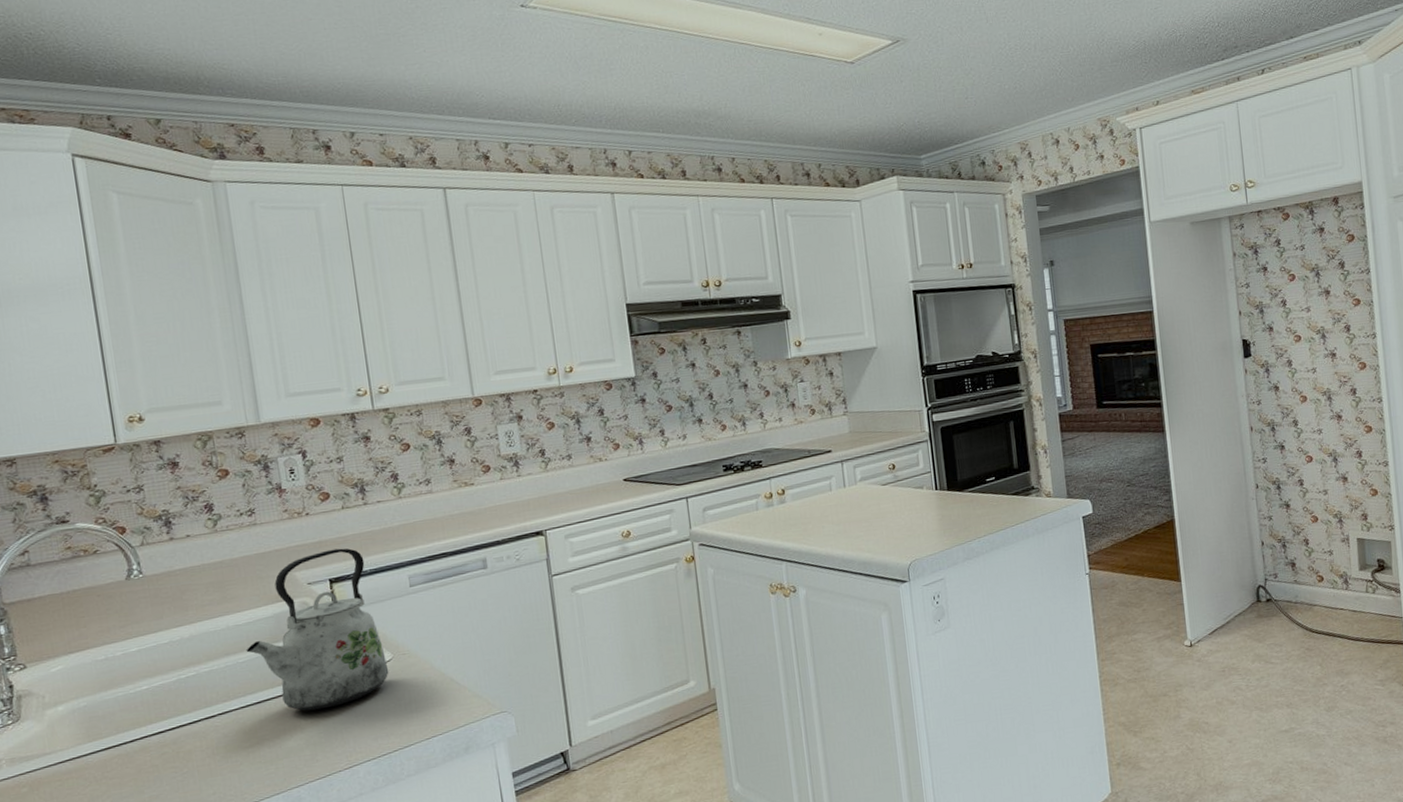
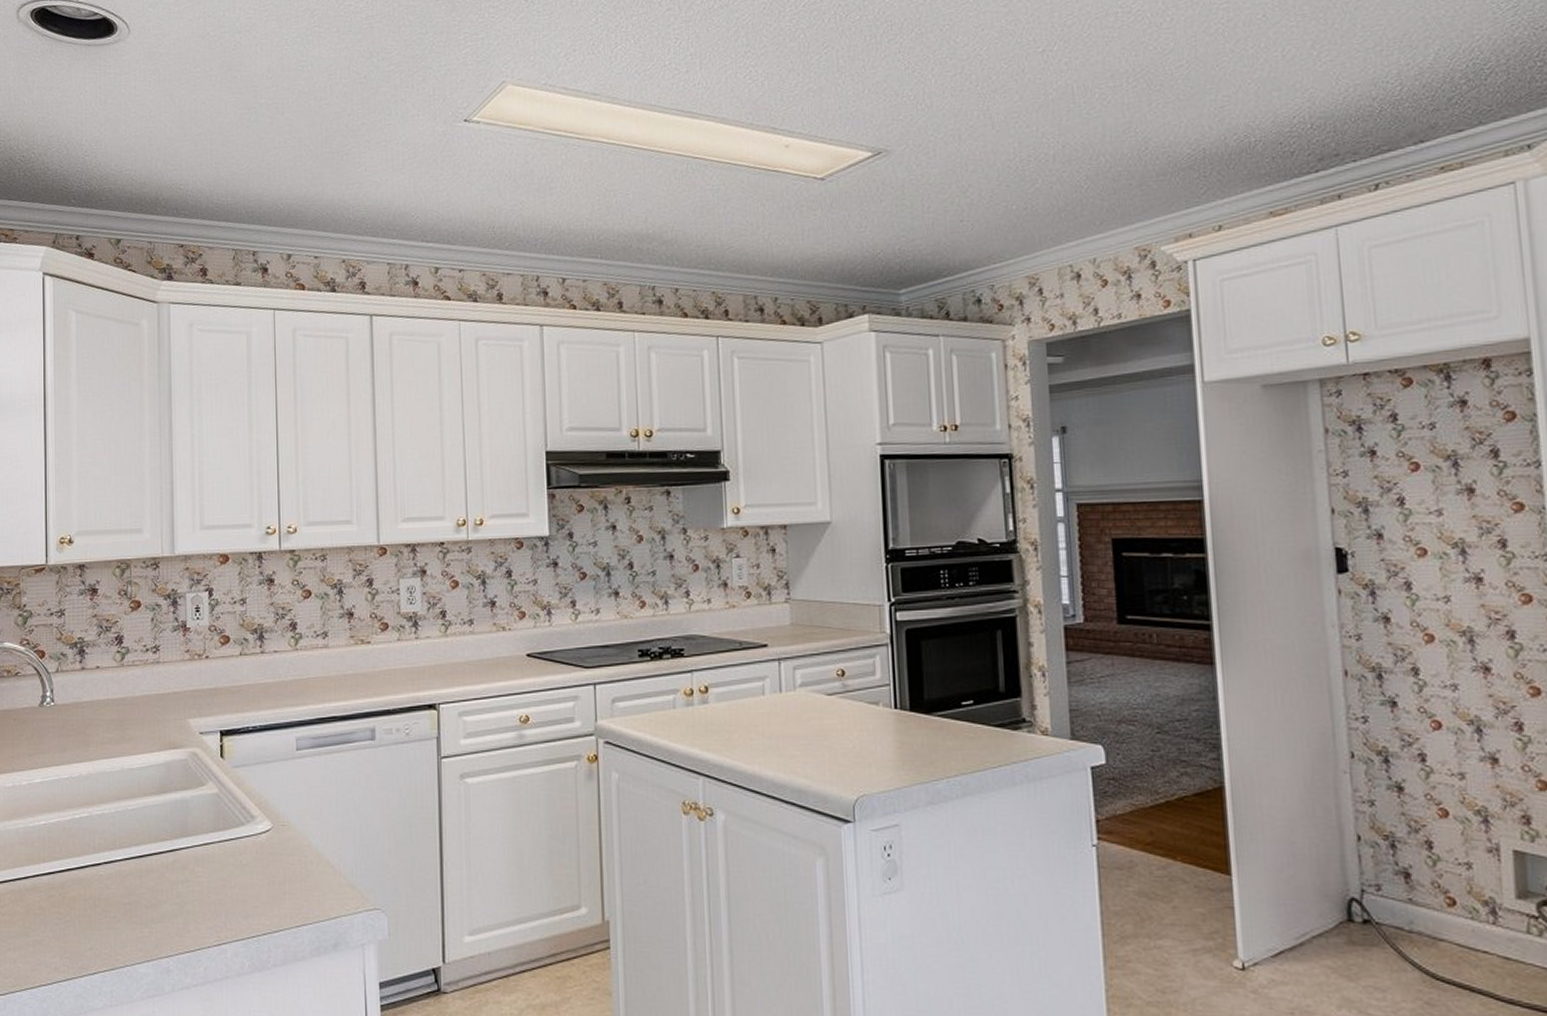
kettle: present [246,548,389,711] -> none [136,698,267,874]

